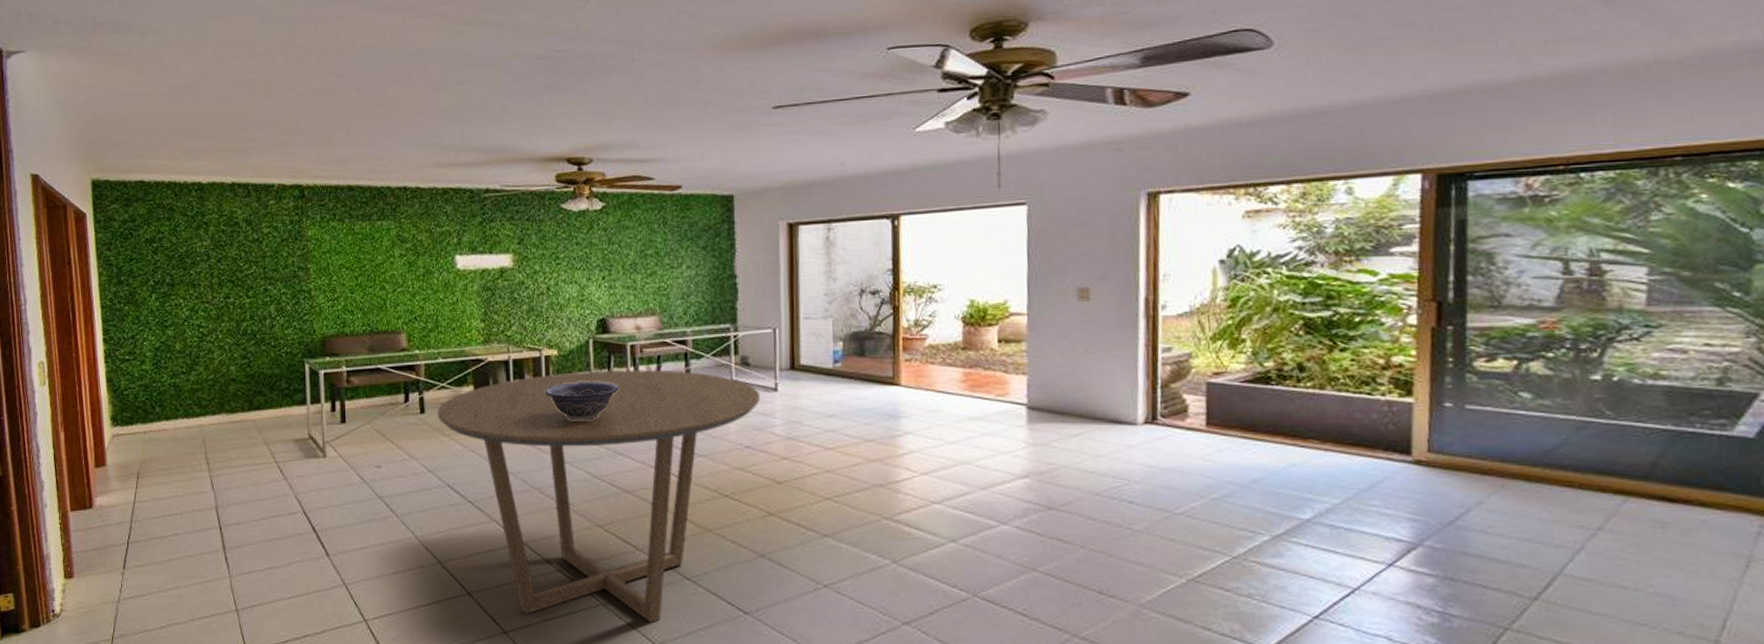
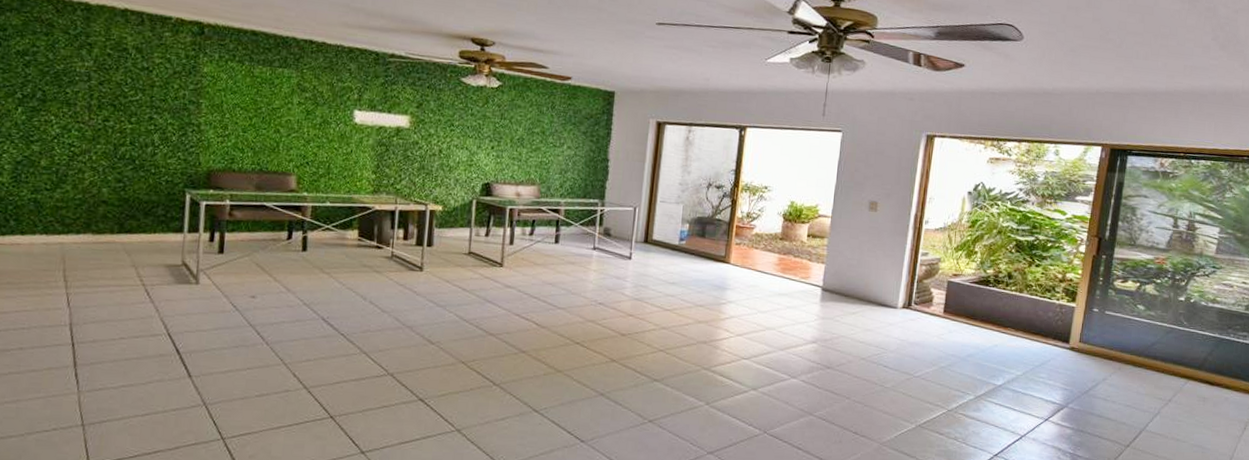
dining table: present [437,369,760,623] -> none [319,227,616,447]
decorative bowl: present [544,382,620,421] -> none [425,235,496,271]

